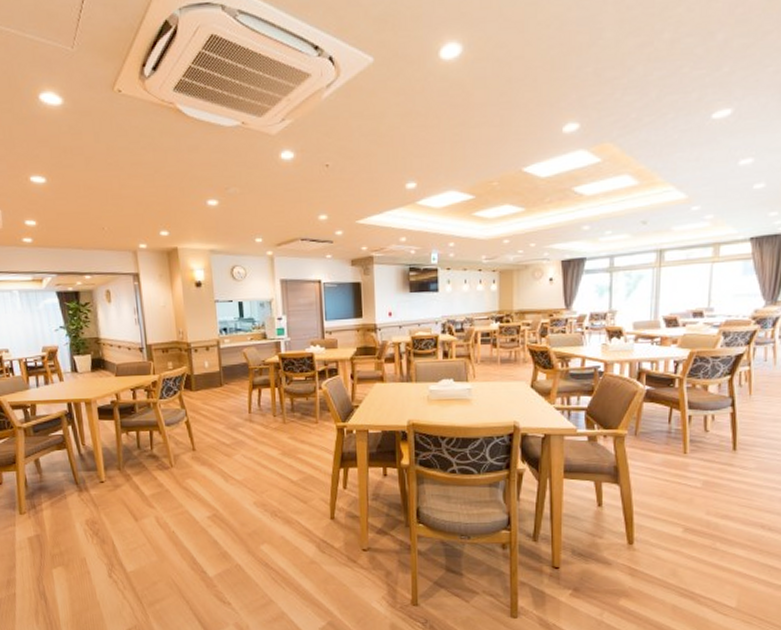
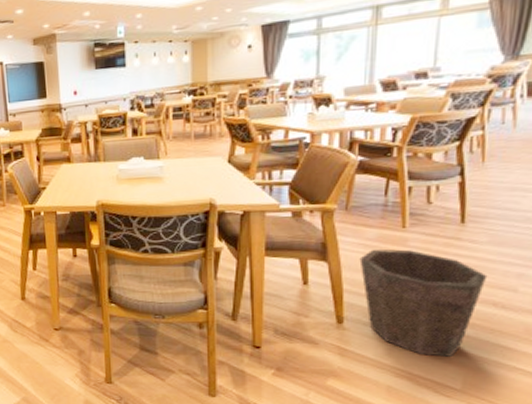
waste bin: none [647,473,756,576] -> present [359,249,488,357]

